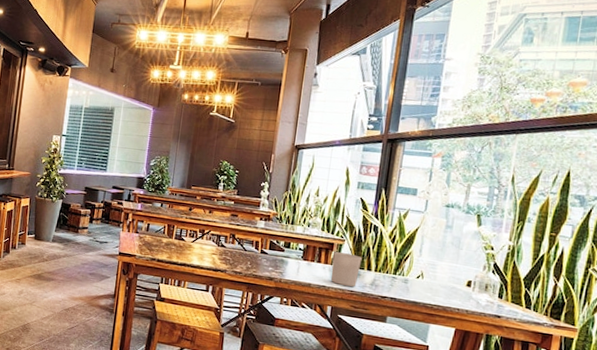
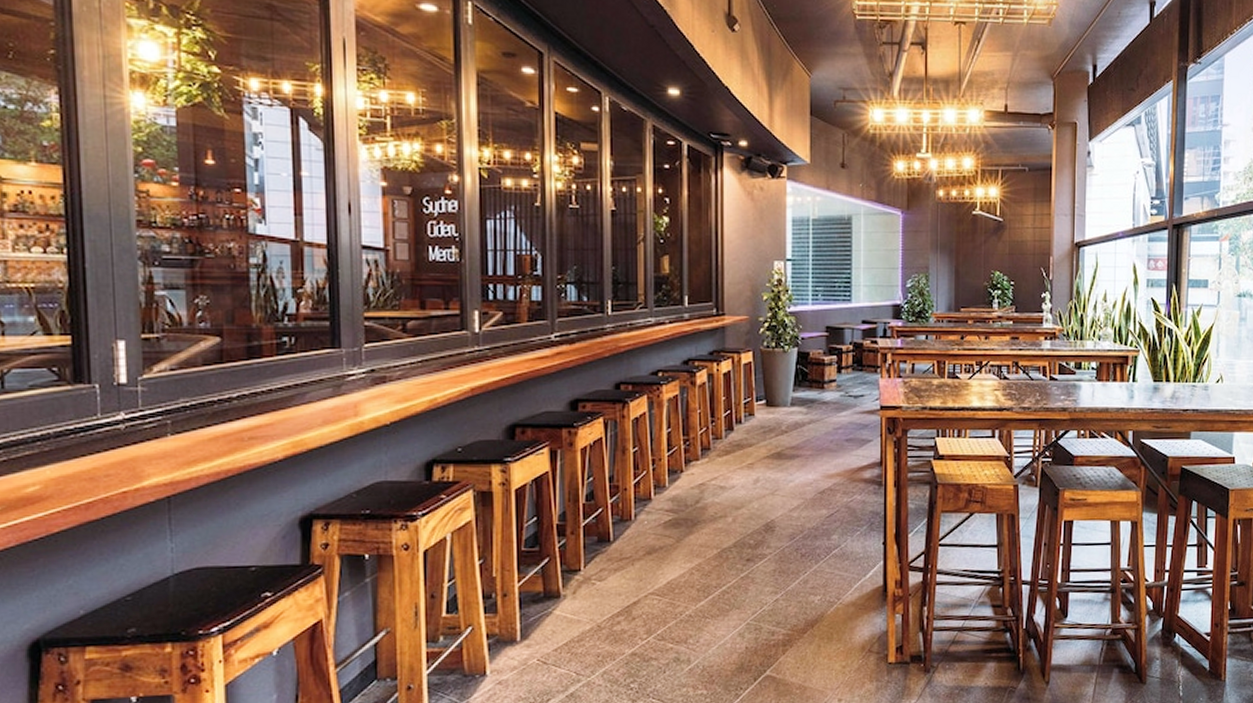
candle holder: present [330,252,363,287] -> none [1128,366,1160,405]

